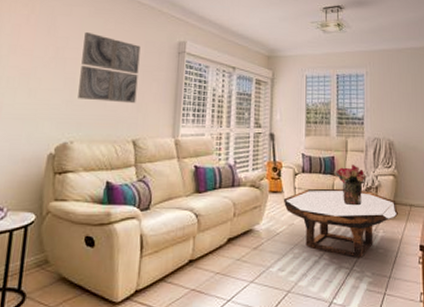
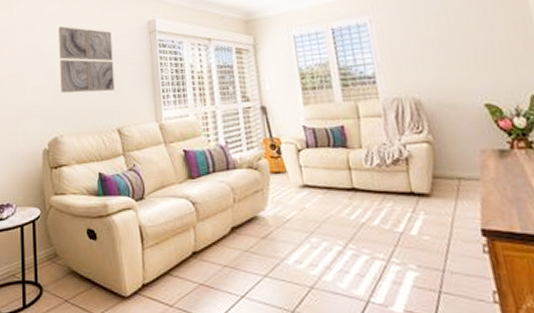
coffee table: present [283,188,399,258] -> none [288,163,444,247]
bouquet: present [336,165,367,206] -> none [348,133,391,184]

